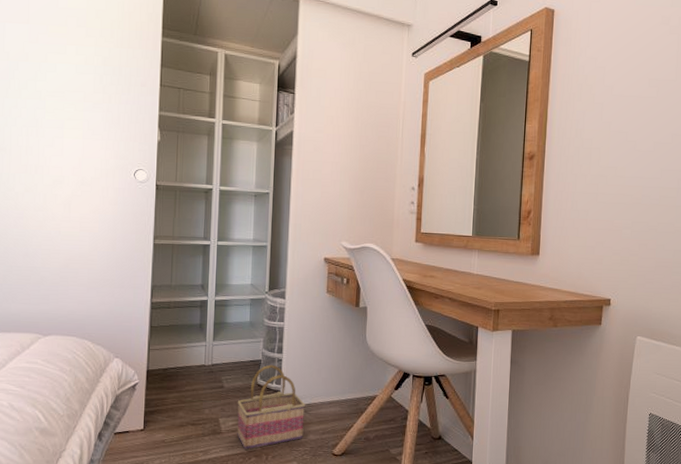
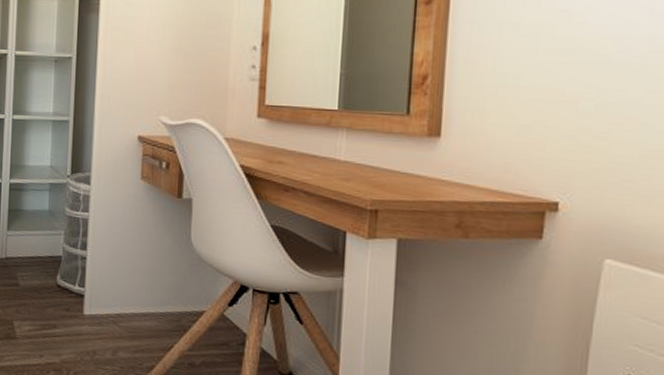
basket: present [237,364,306,451] -> none [33,262,115,362]

